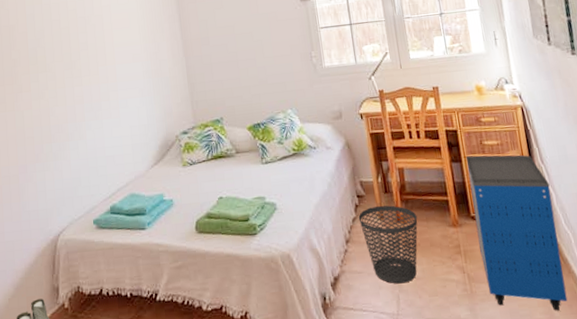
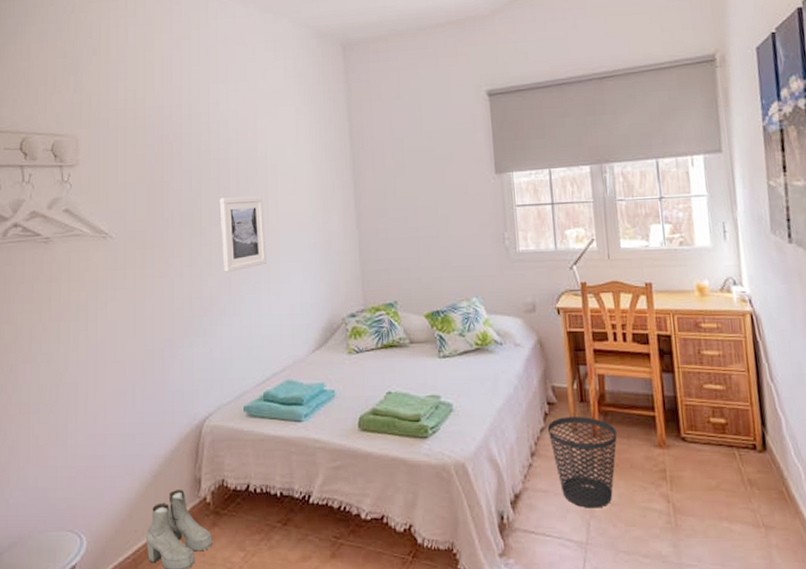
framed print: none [61,33,107,102] -> present [219,196,267,272]
cabinet: present [465,154,568,311] -> none [679,366,792,556]

